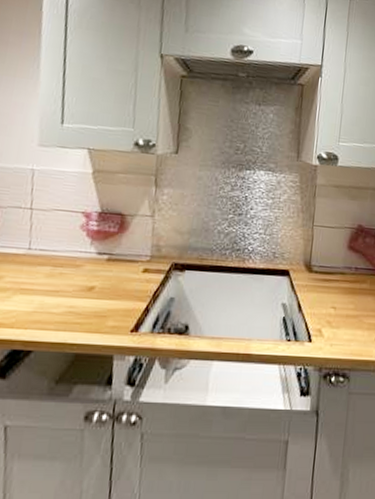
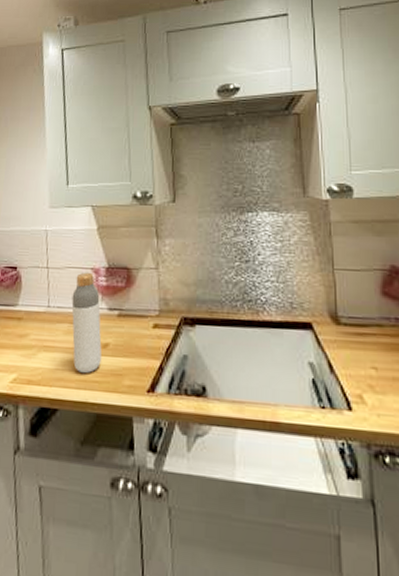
bottle: none [53,215,90,315] -> present [71,272,102,373]

